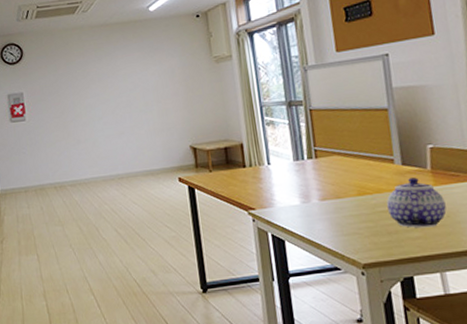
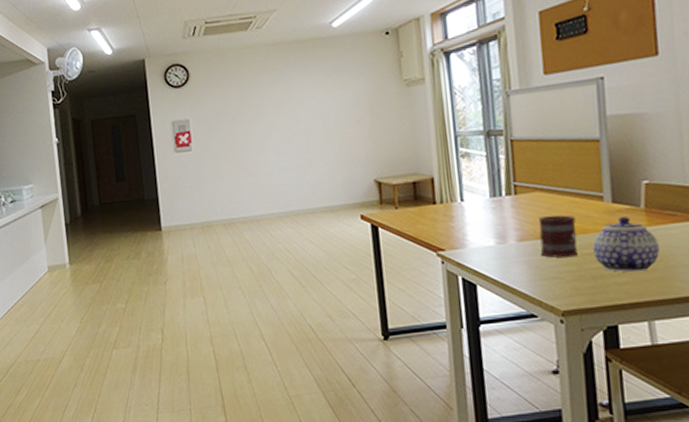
mug: none [337,176,374,215] -> present [538,215,578,258]

